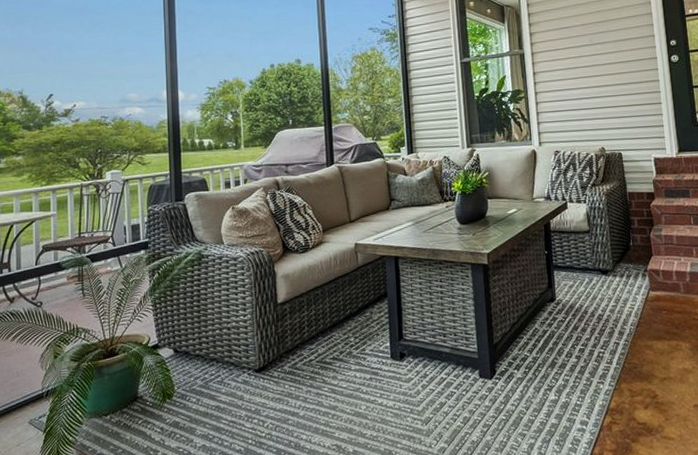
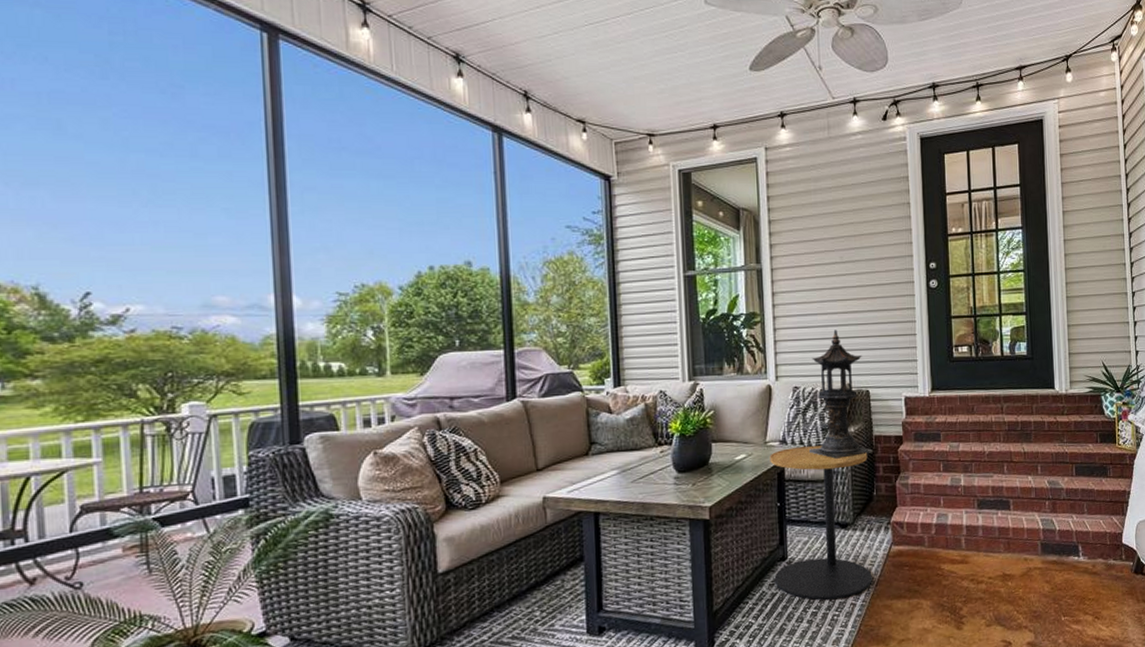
side table: none [537,201,633,339] -> present [770,445,872,600]
lantern: none [569,101,628,213] -> present [808,330,874,459]

